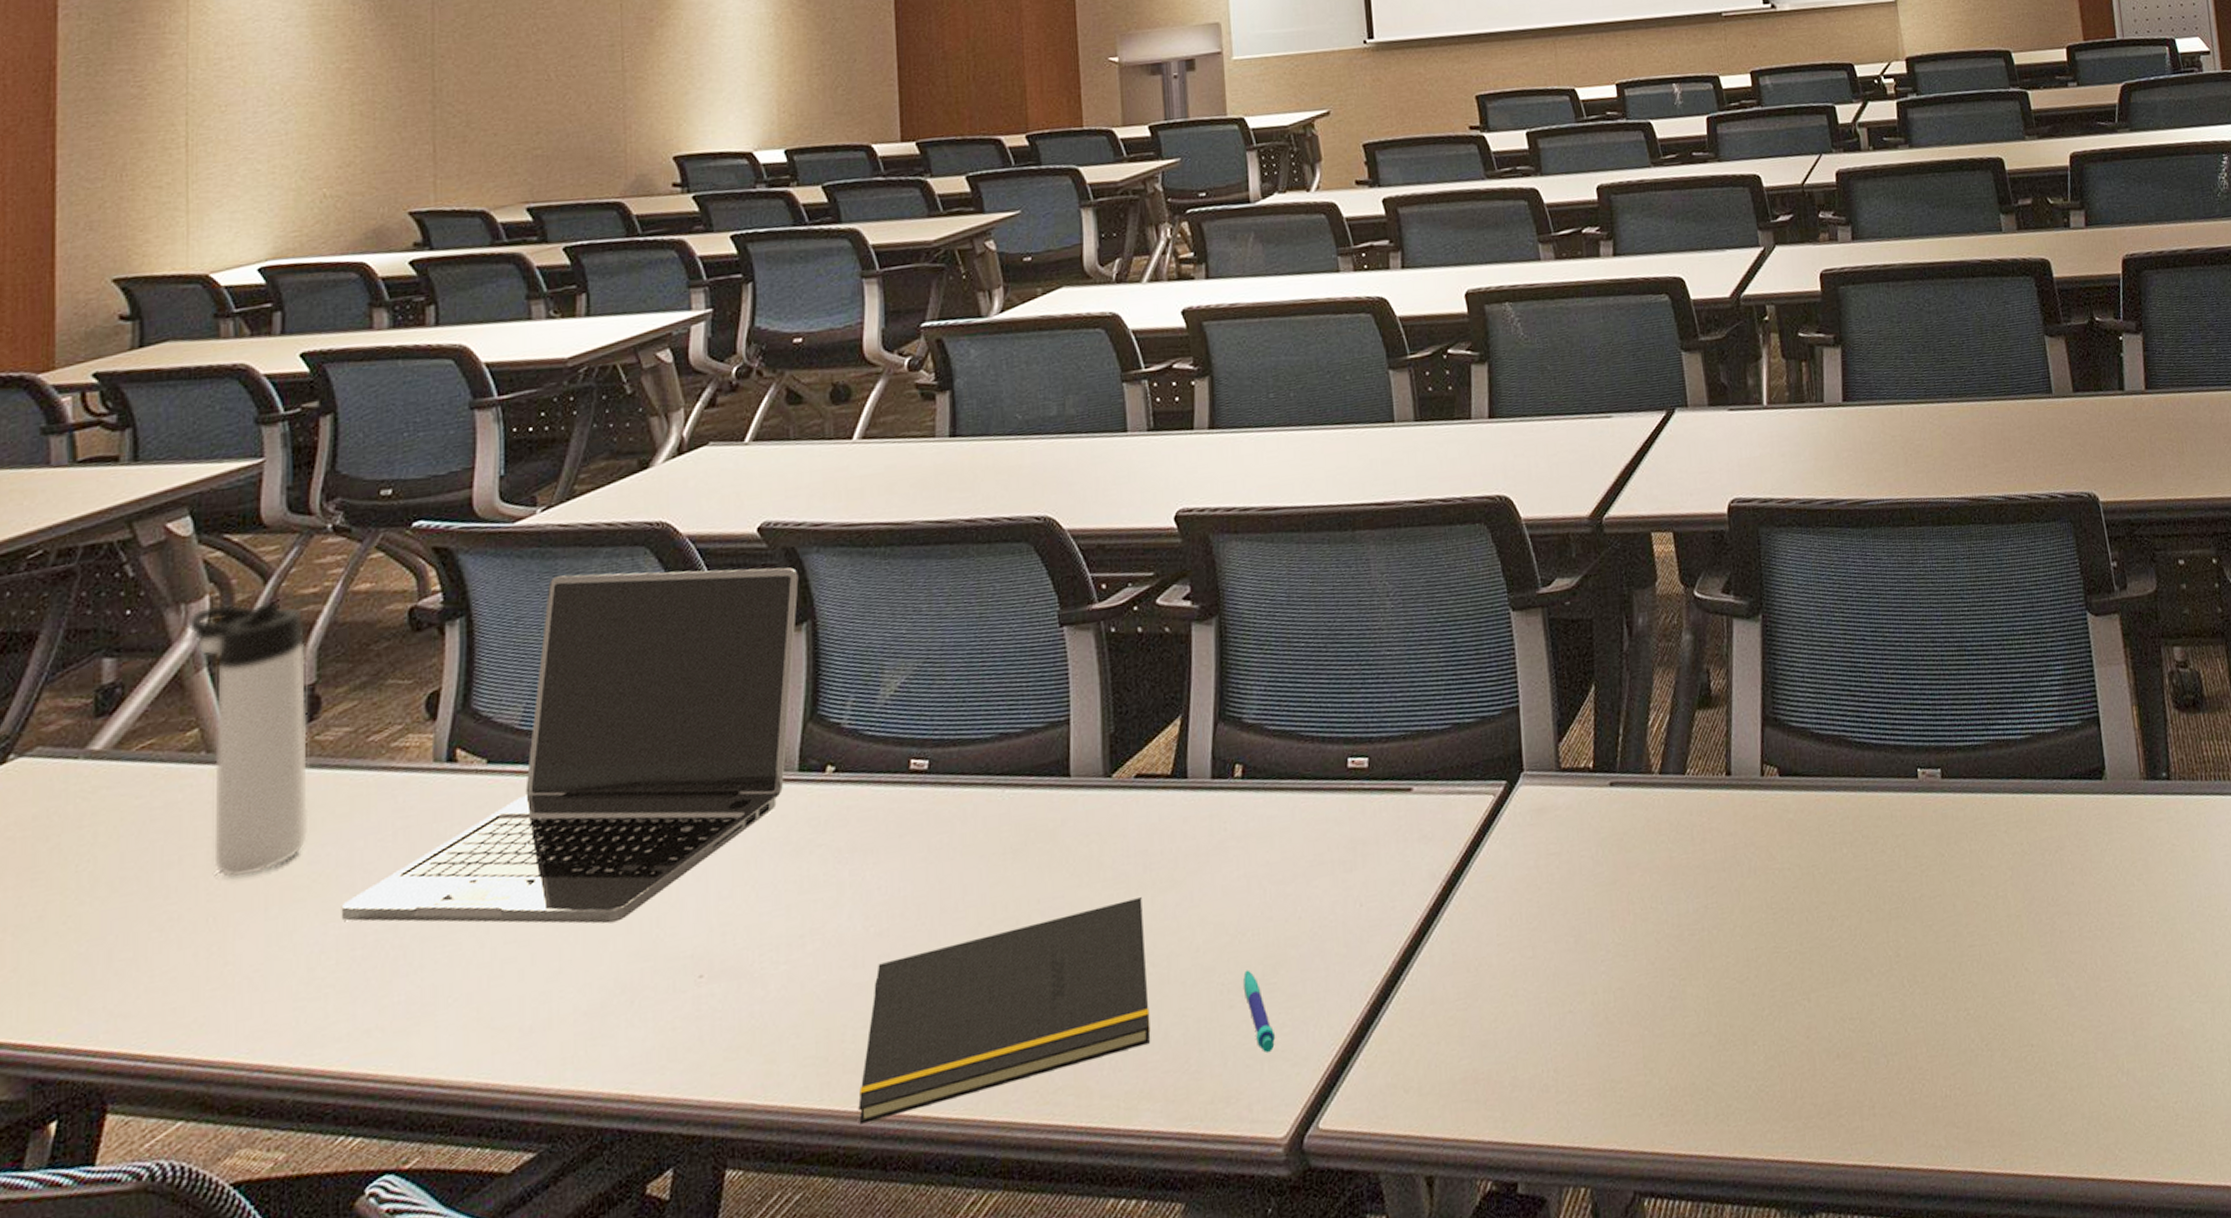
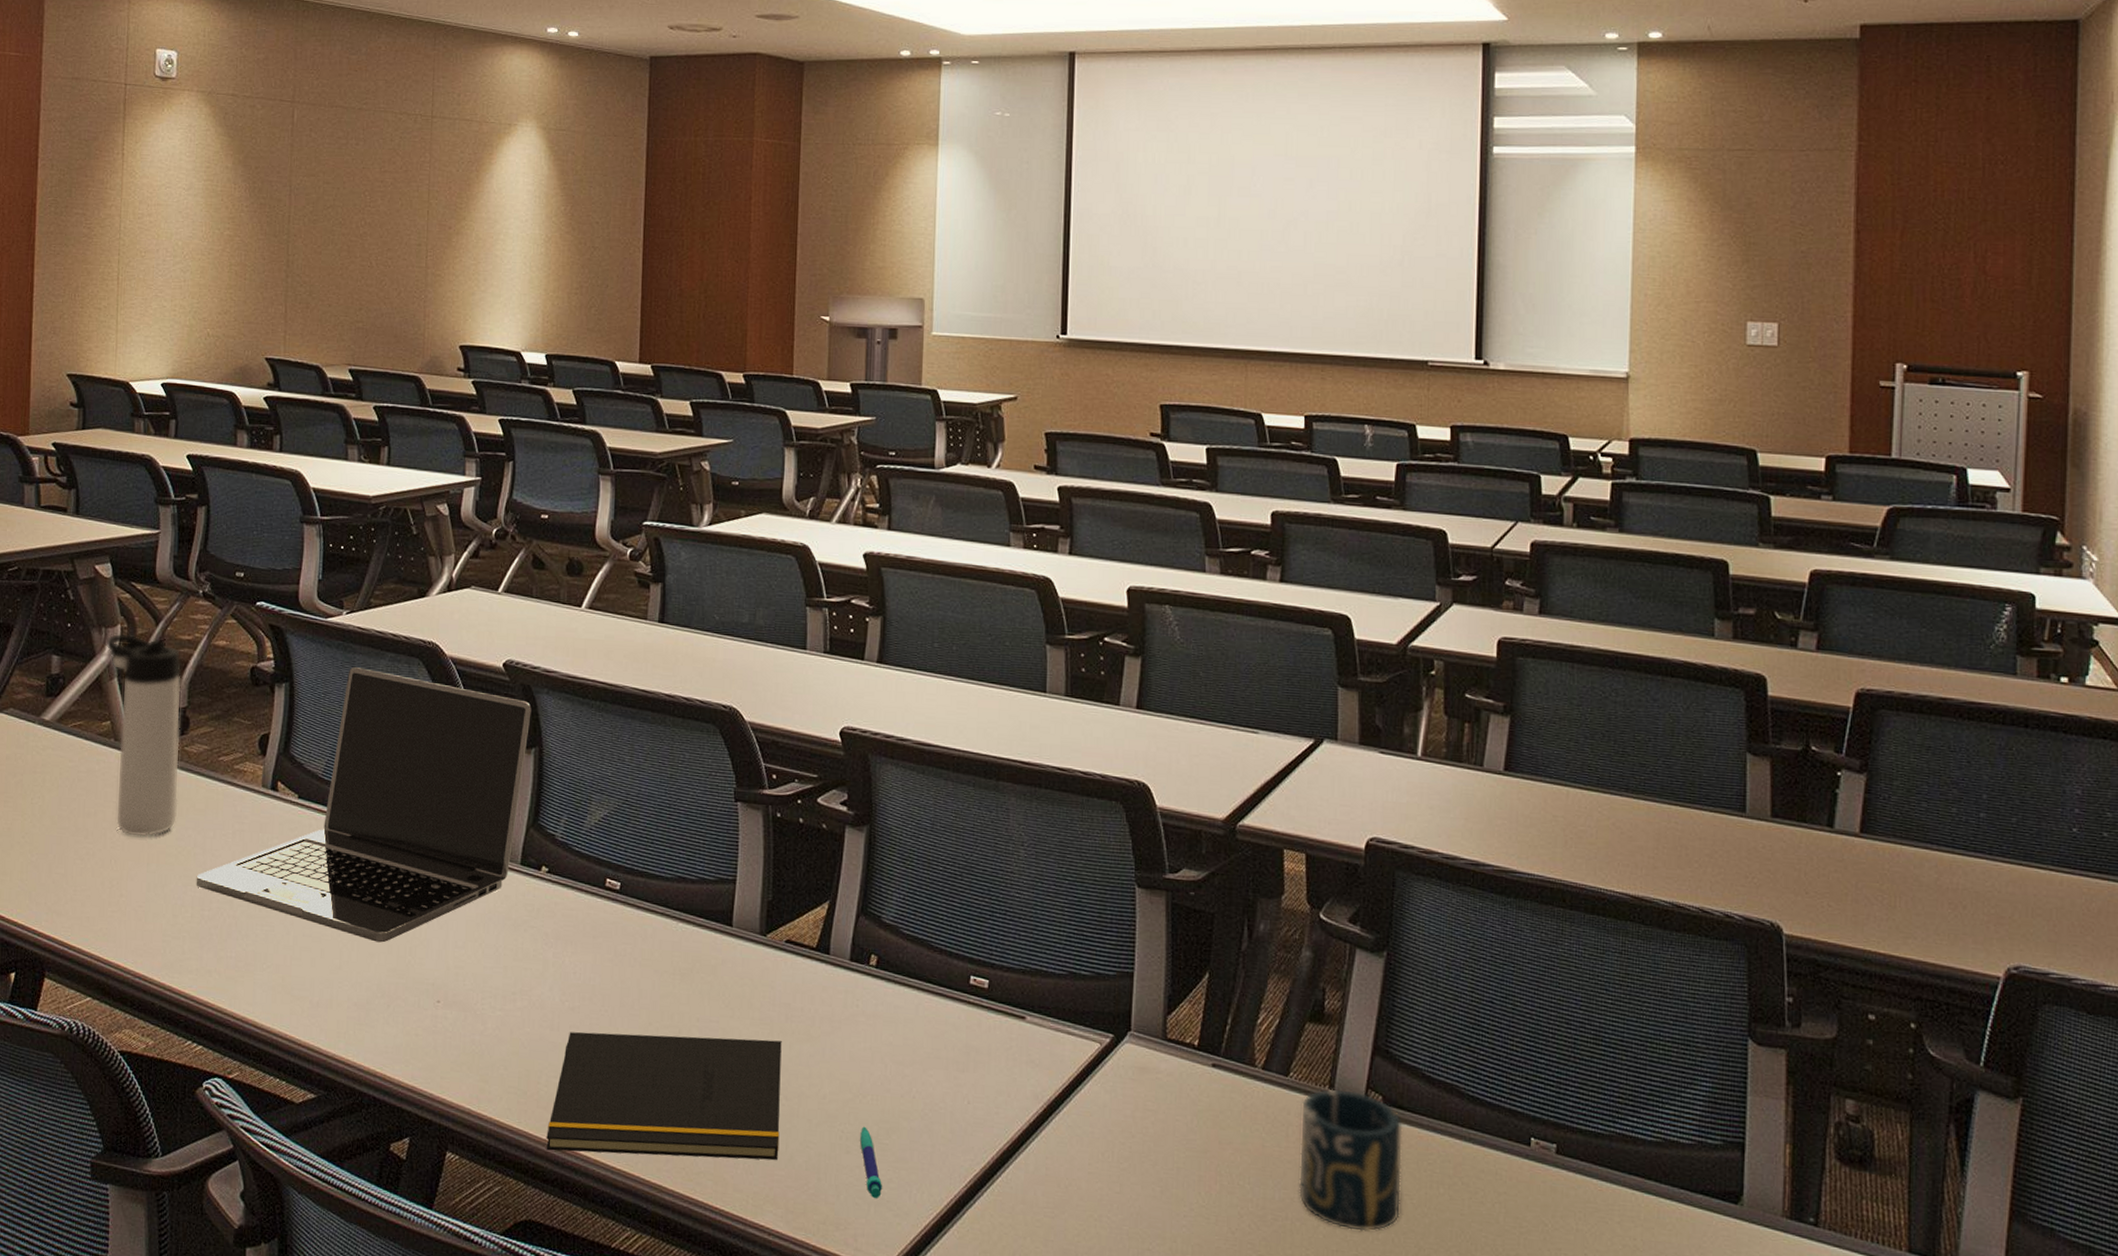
cup: none [1702,769,1810,923] -> present [1299,1088,1403,1232]

